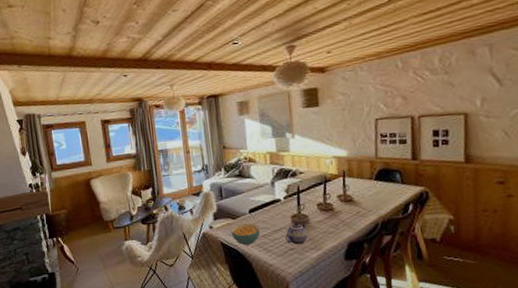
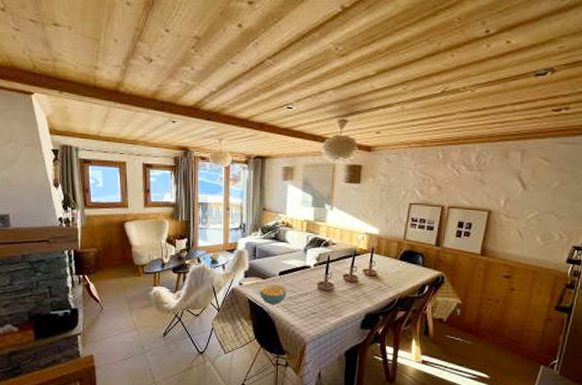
teapot: present [285,221,308,245] -> none [310,288,331,310]

